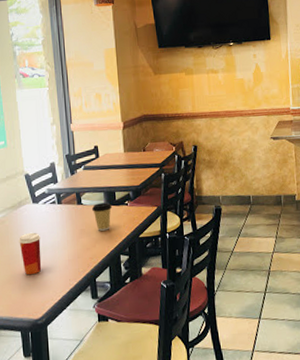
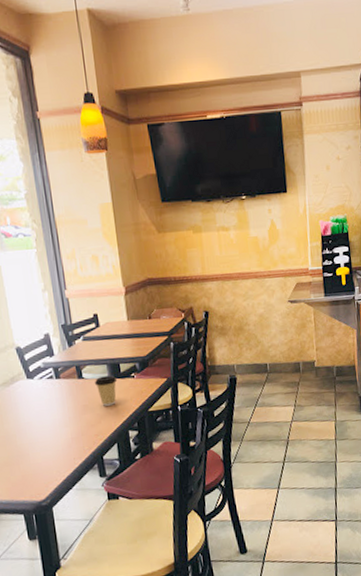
paper cup: present [19,232,42,275] -> none [14,410,42,456]

